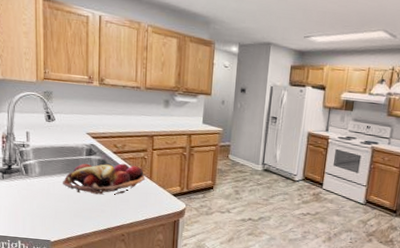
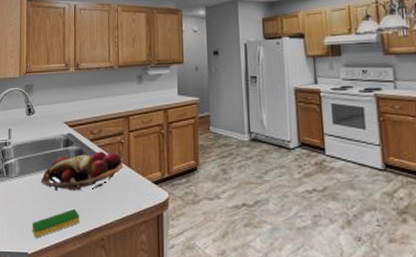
dish sponge: none [54,208,102,230] -> present [32,208,80,238]

